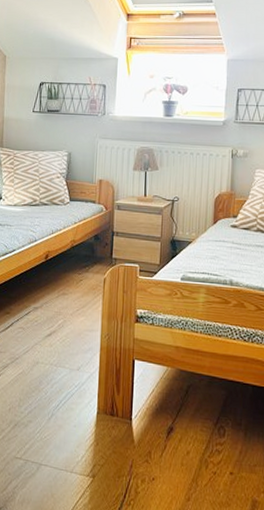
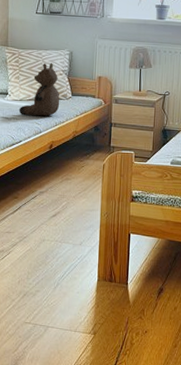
teddy bear: none [13,165,57,224] -> present [19,63,60,117]

